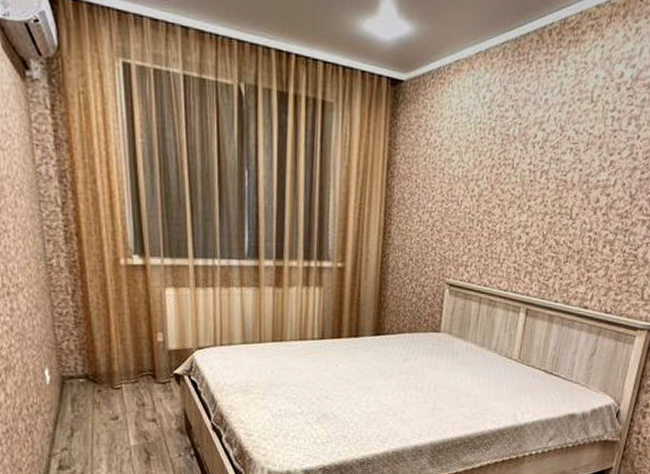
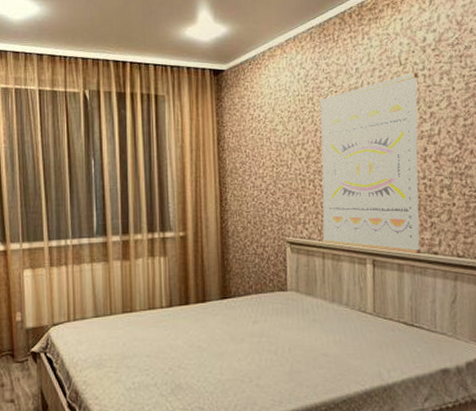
wall art: none [481,112,607,307] -> present [319,72,421,254]

